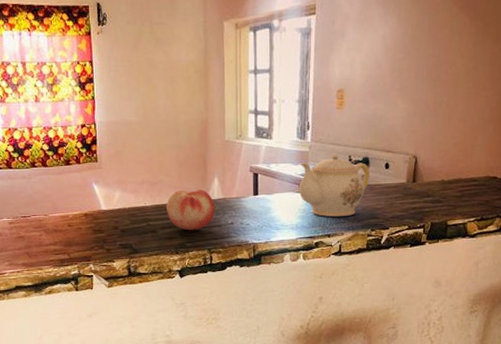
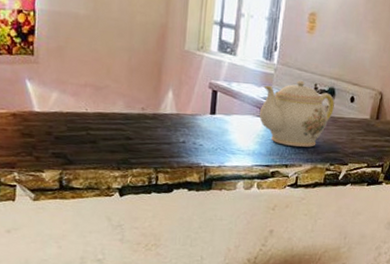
fruit: present [166,189,215,231] -> none [111,99,167,146]

